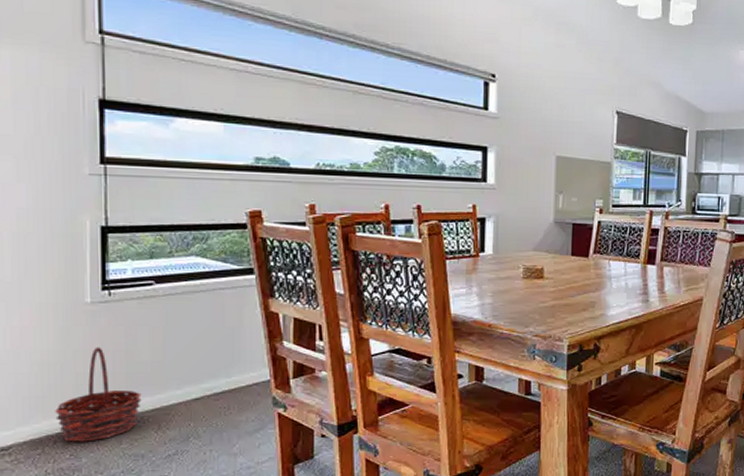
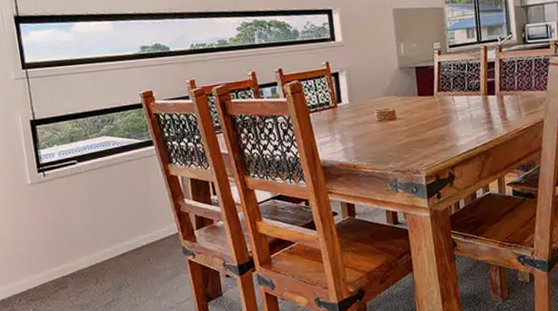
basket: present [55,346,142,442] -> none [17,219,81,299]

